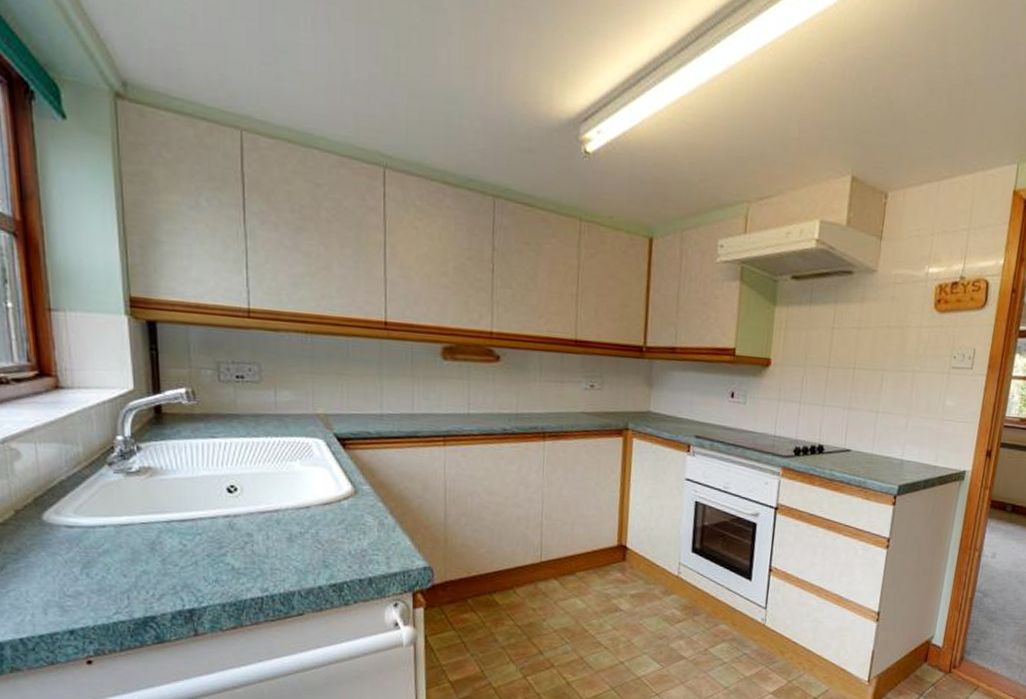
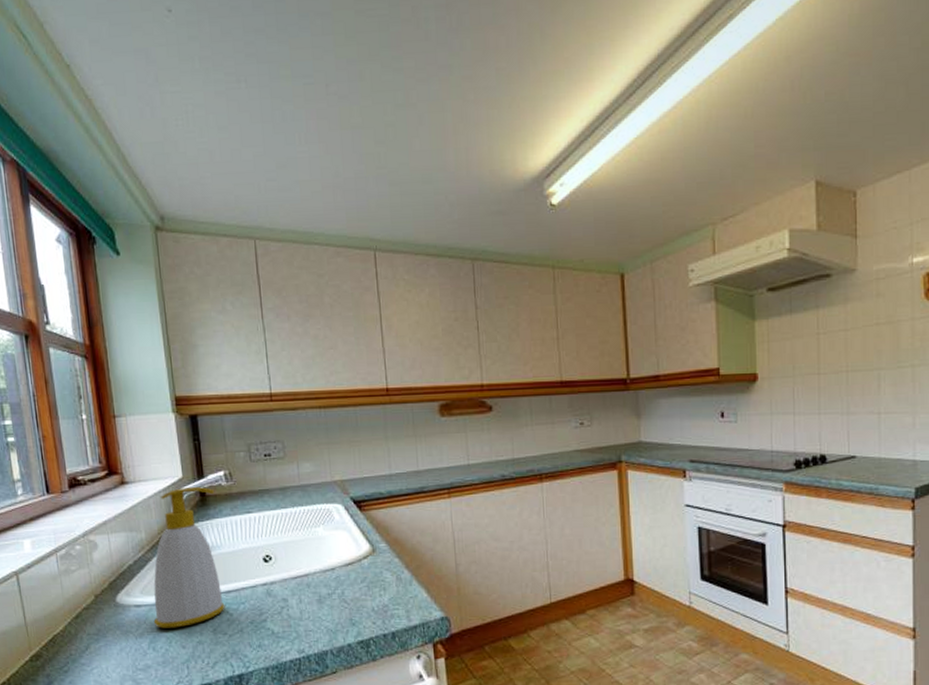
soap bottle: none [88,401,178,555] -> present [153,487,225,628]

